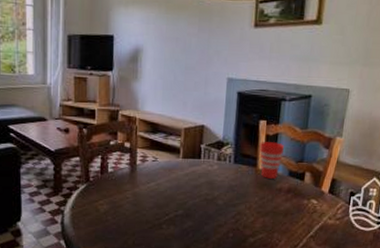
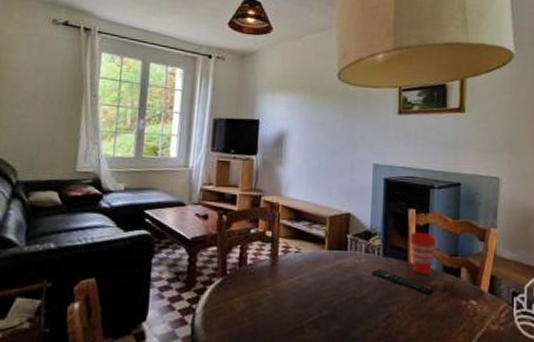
remote control: none [223,174,279,197] -> present [372,268,434,296]

